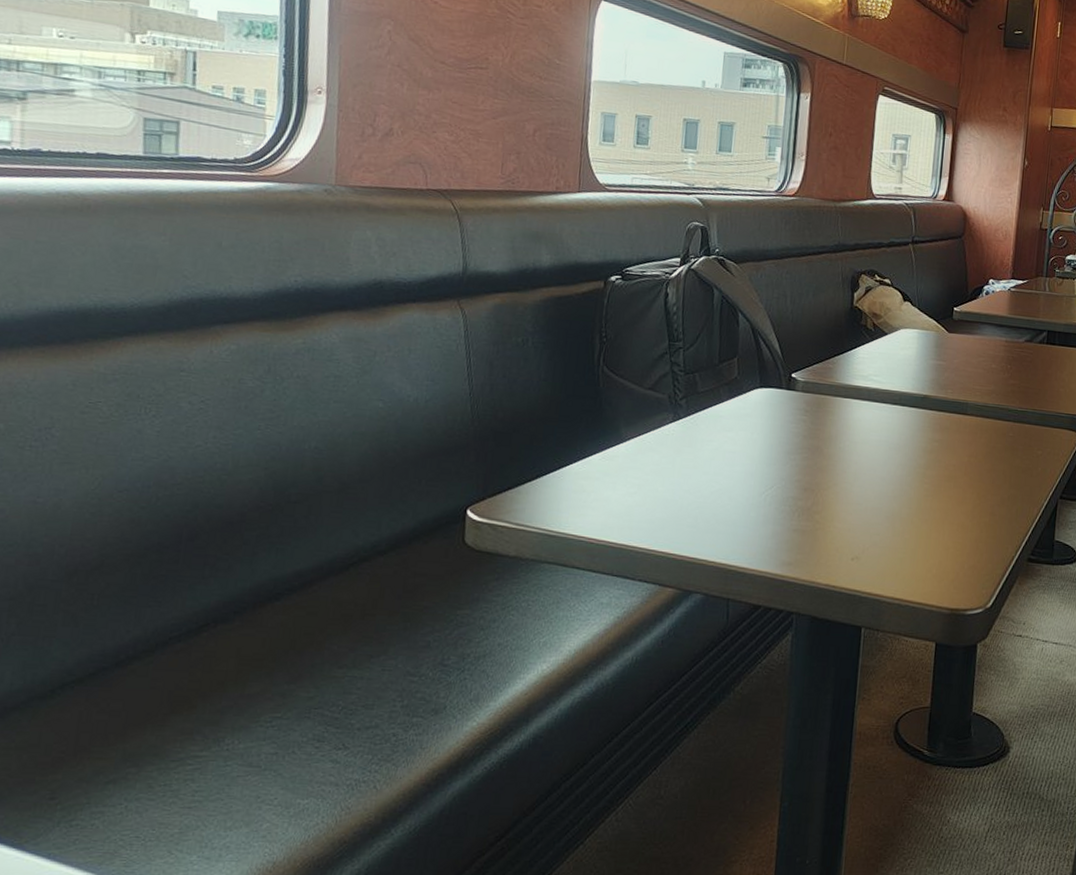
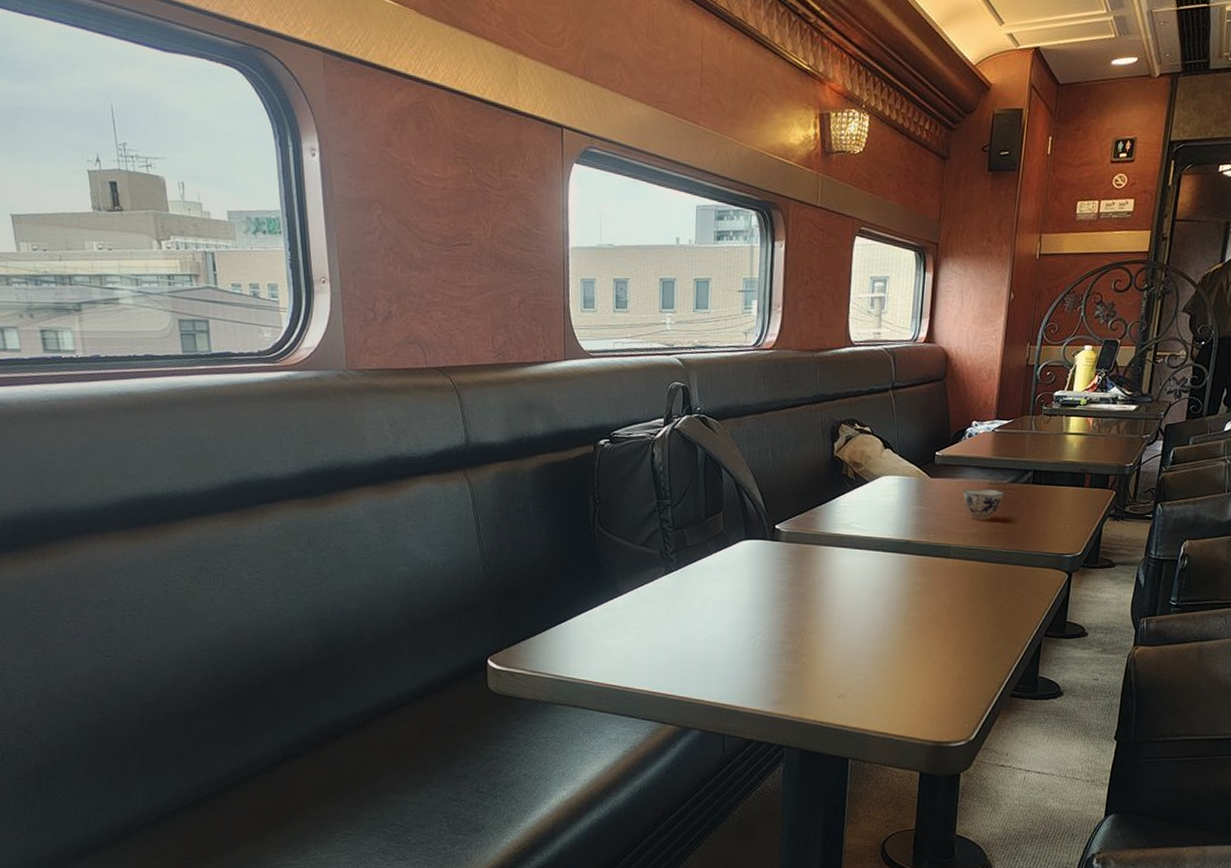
teacup: none [980,345,1020,378] -> present [962,488,1004,520]

